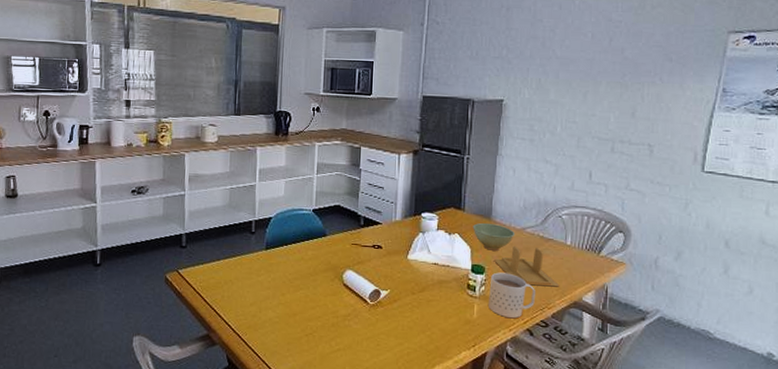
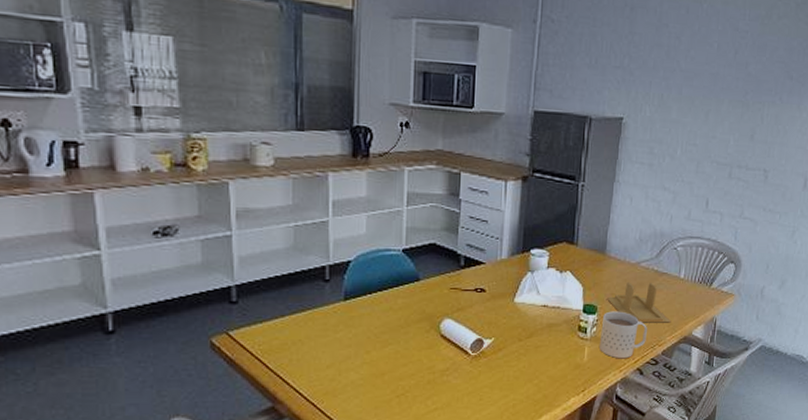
bowl: present [473,222,516,251] -> none [586,257,630,288]

